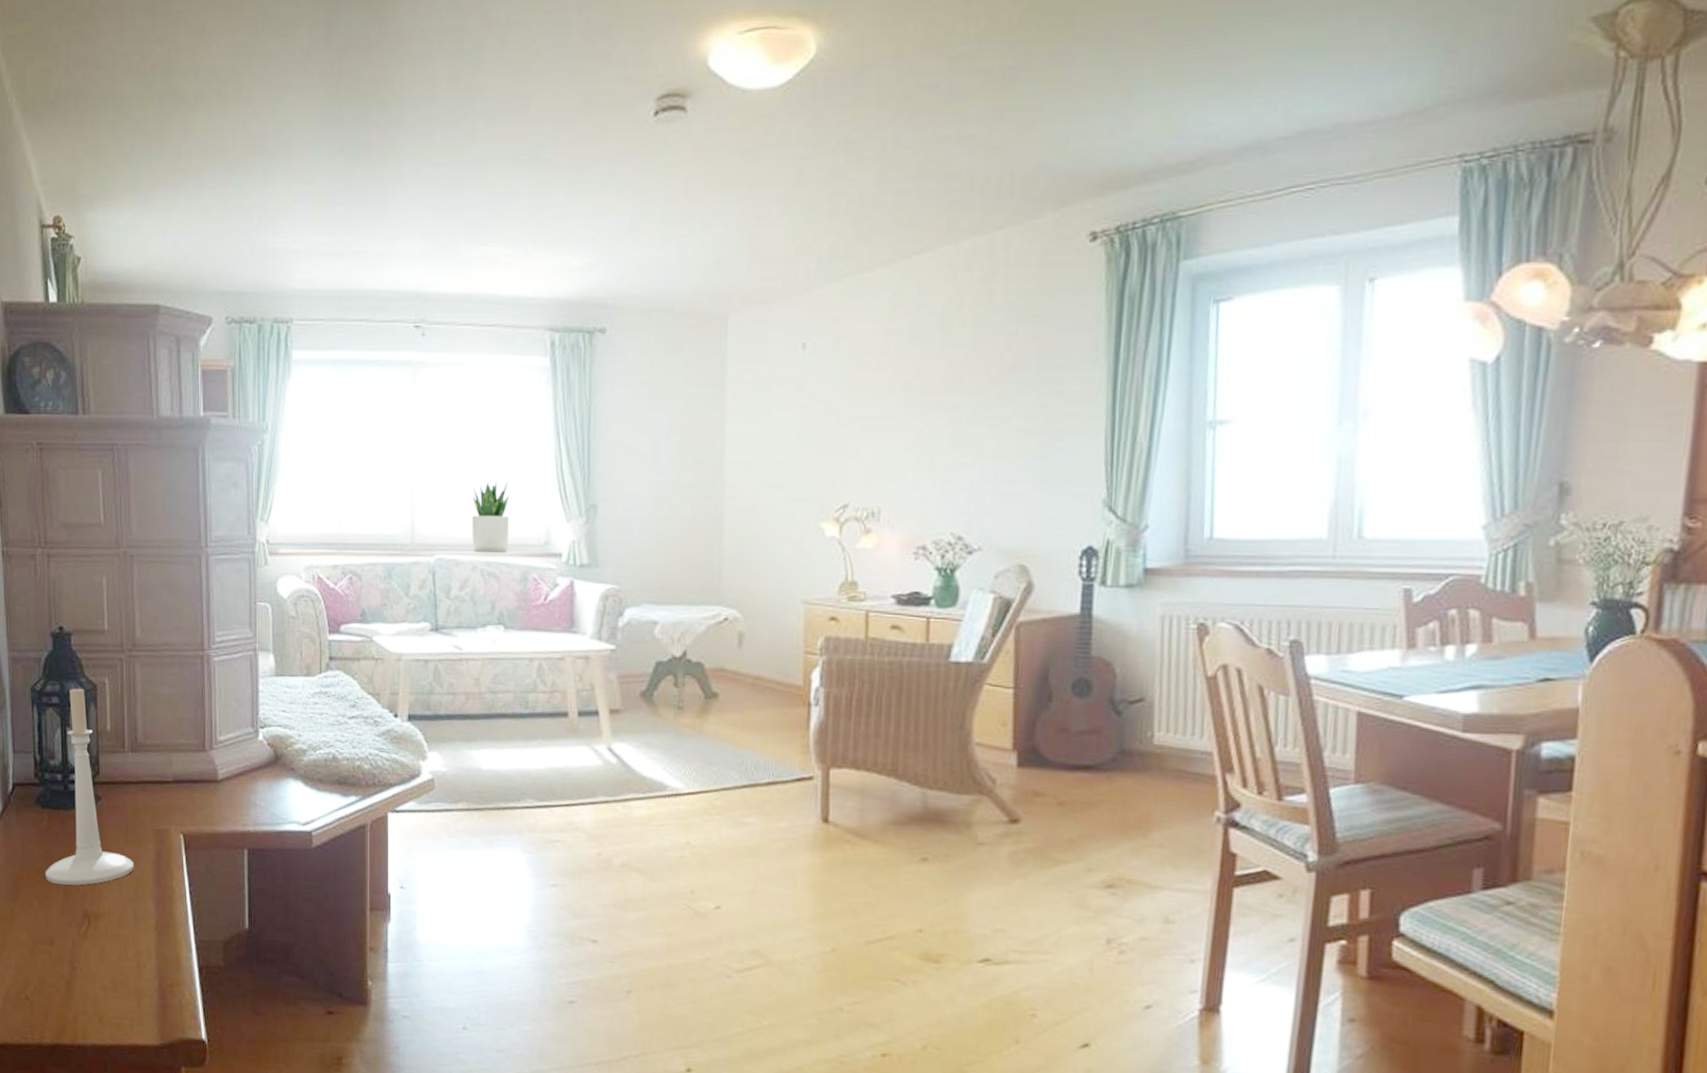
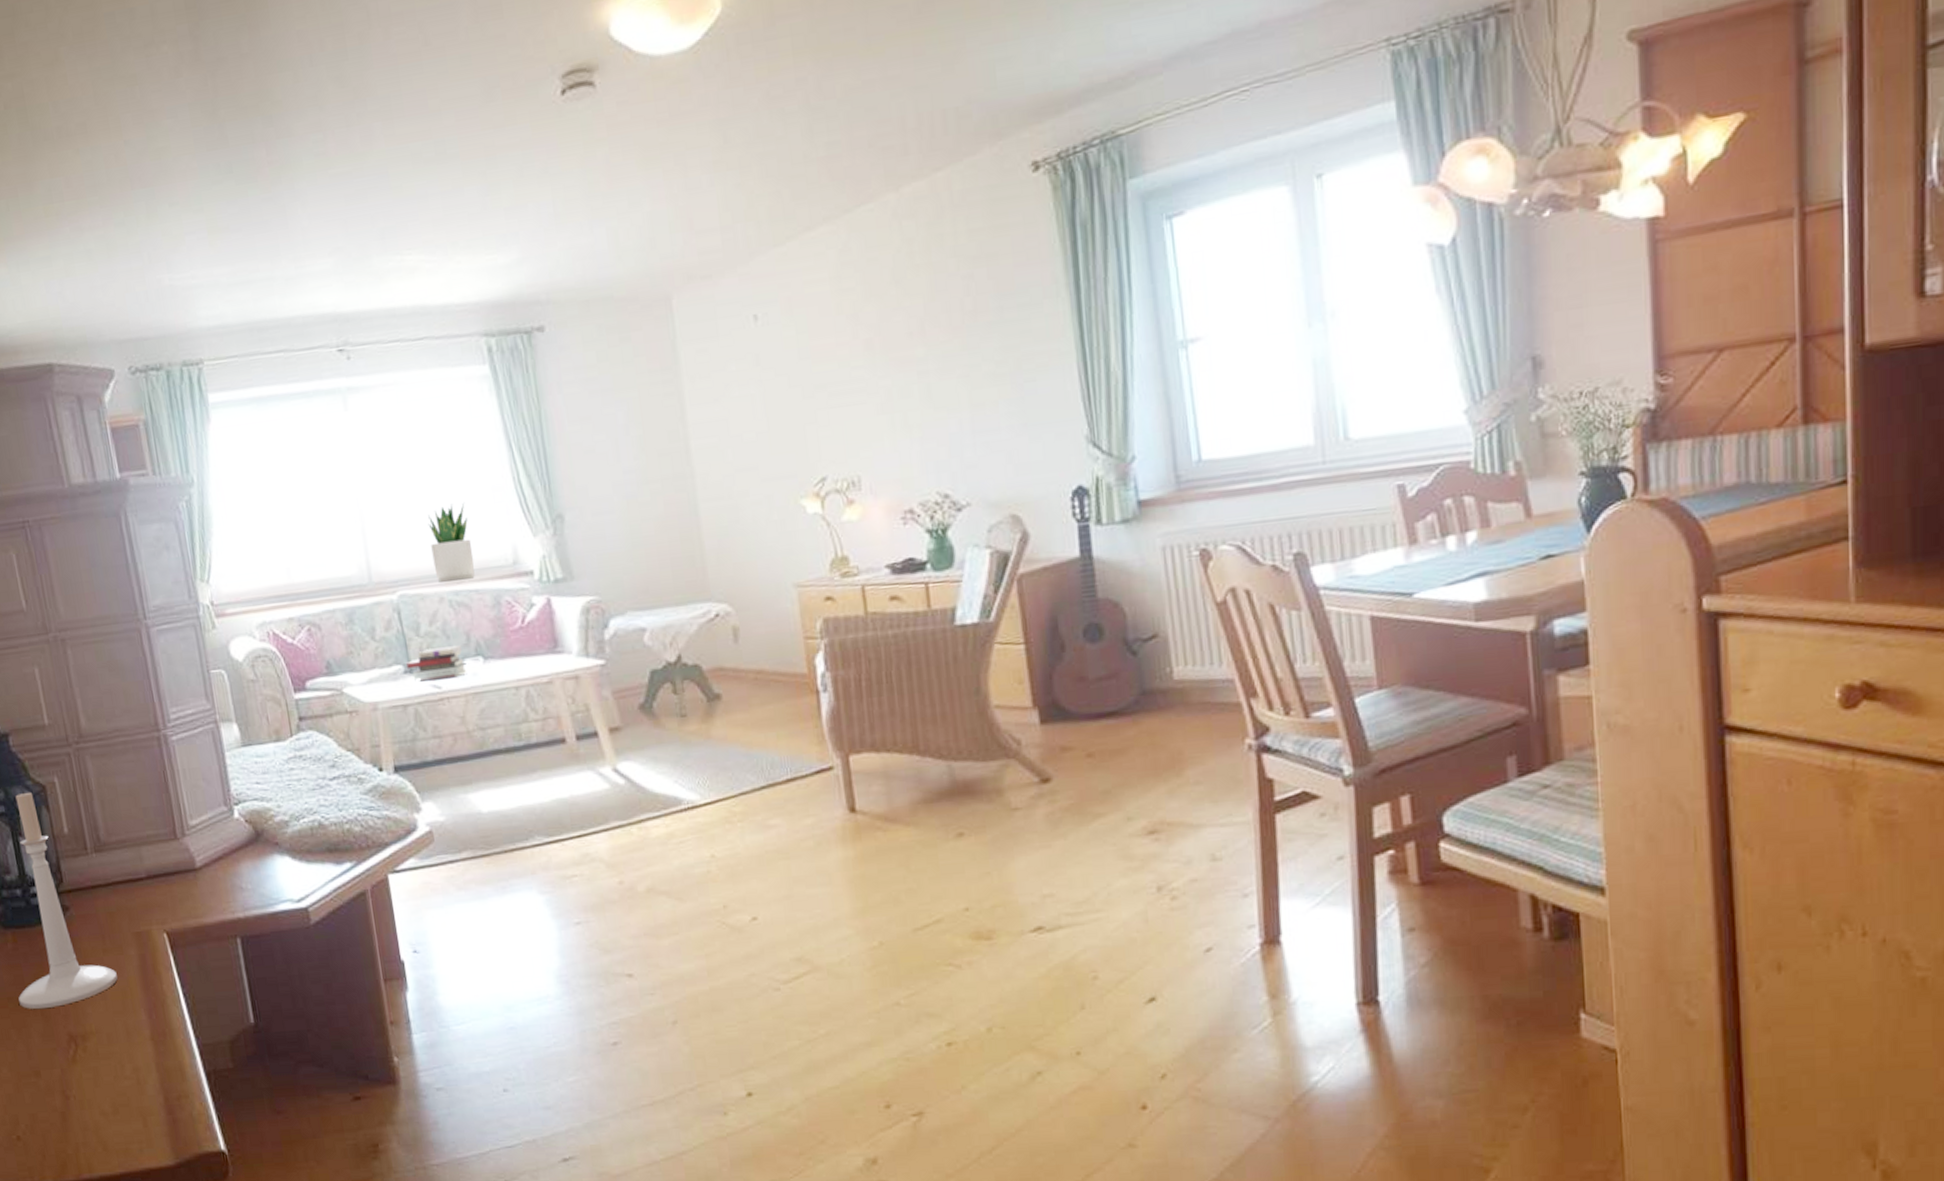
books: none [432,612,488,642] -> present [405,645,467,682]

